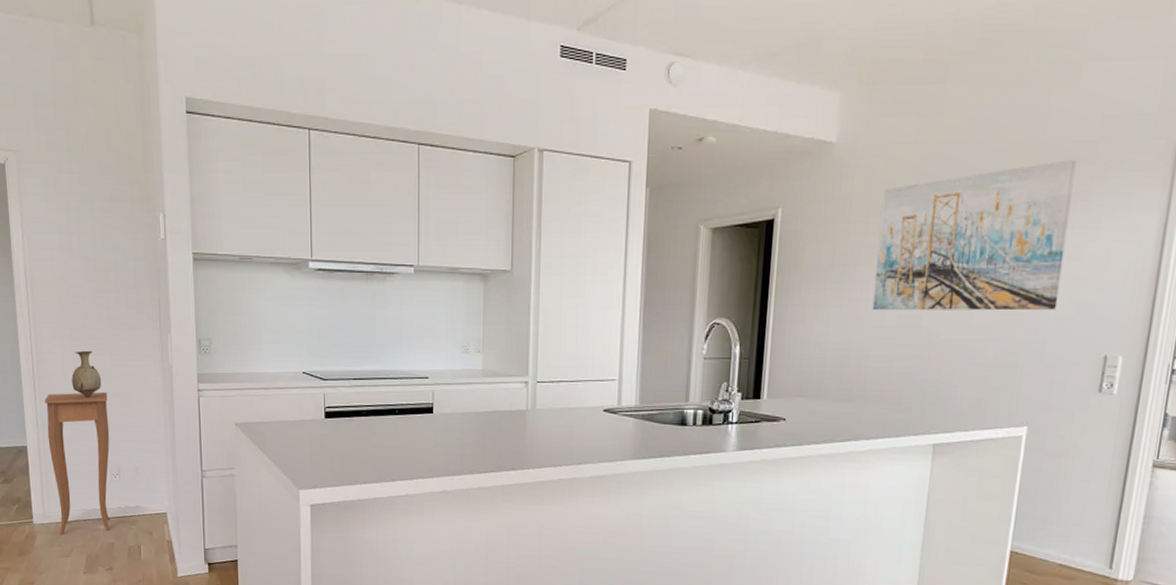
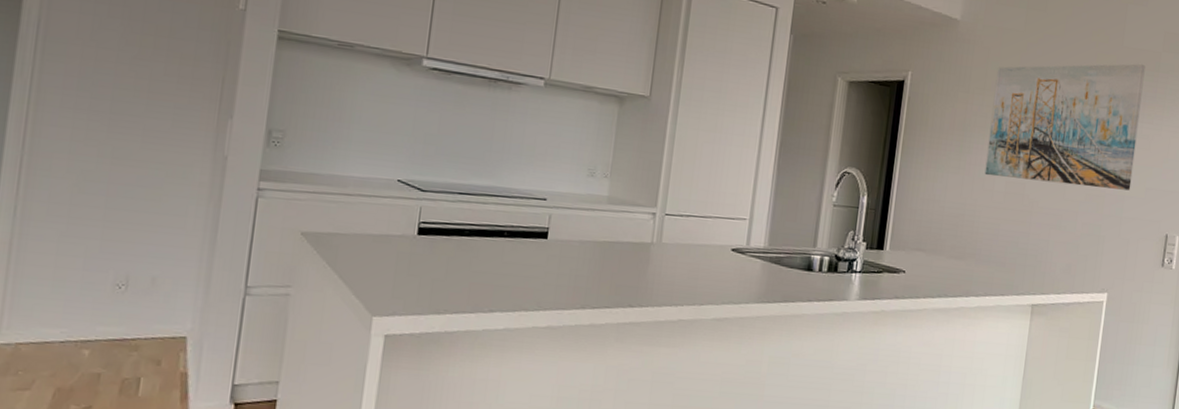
side table: present [44,391,110,535] -> none [18,175,129,361]
vase: present [71,350,102,397] -> none [78,126,124,185]

